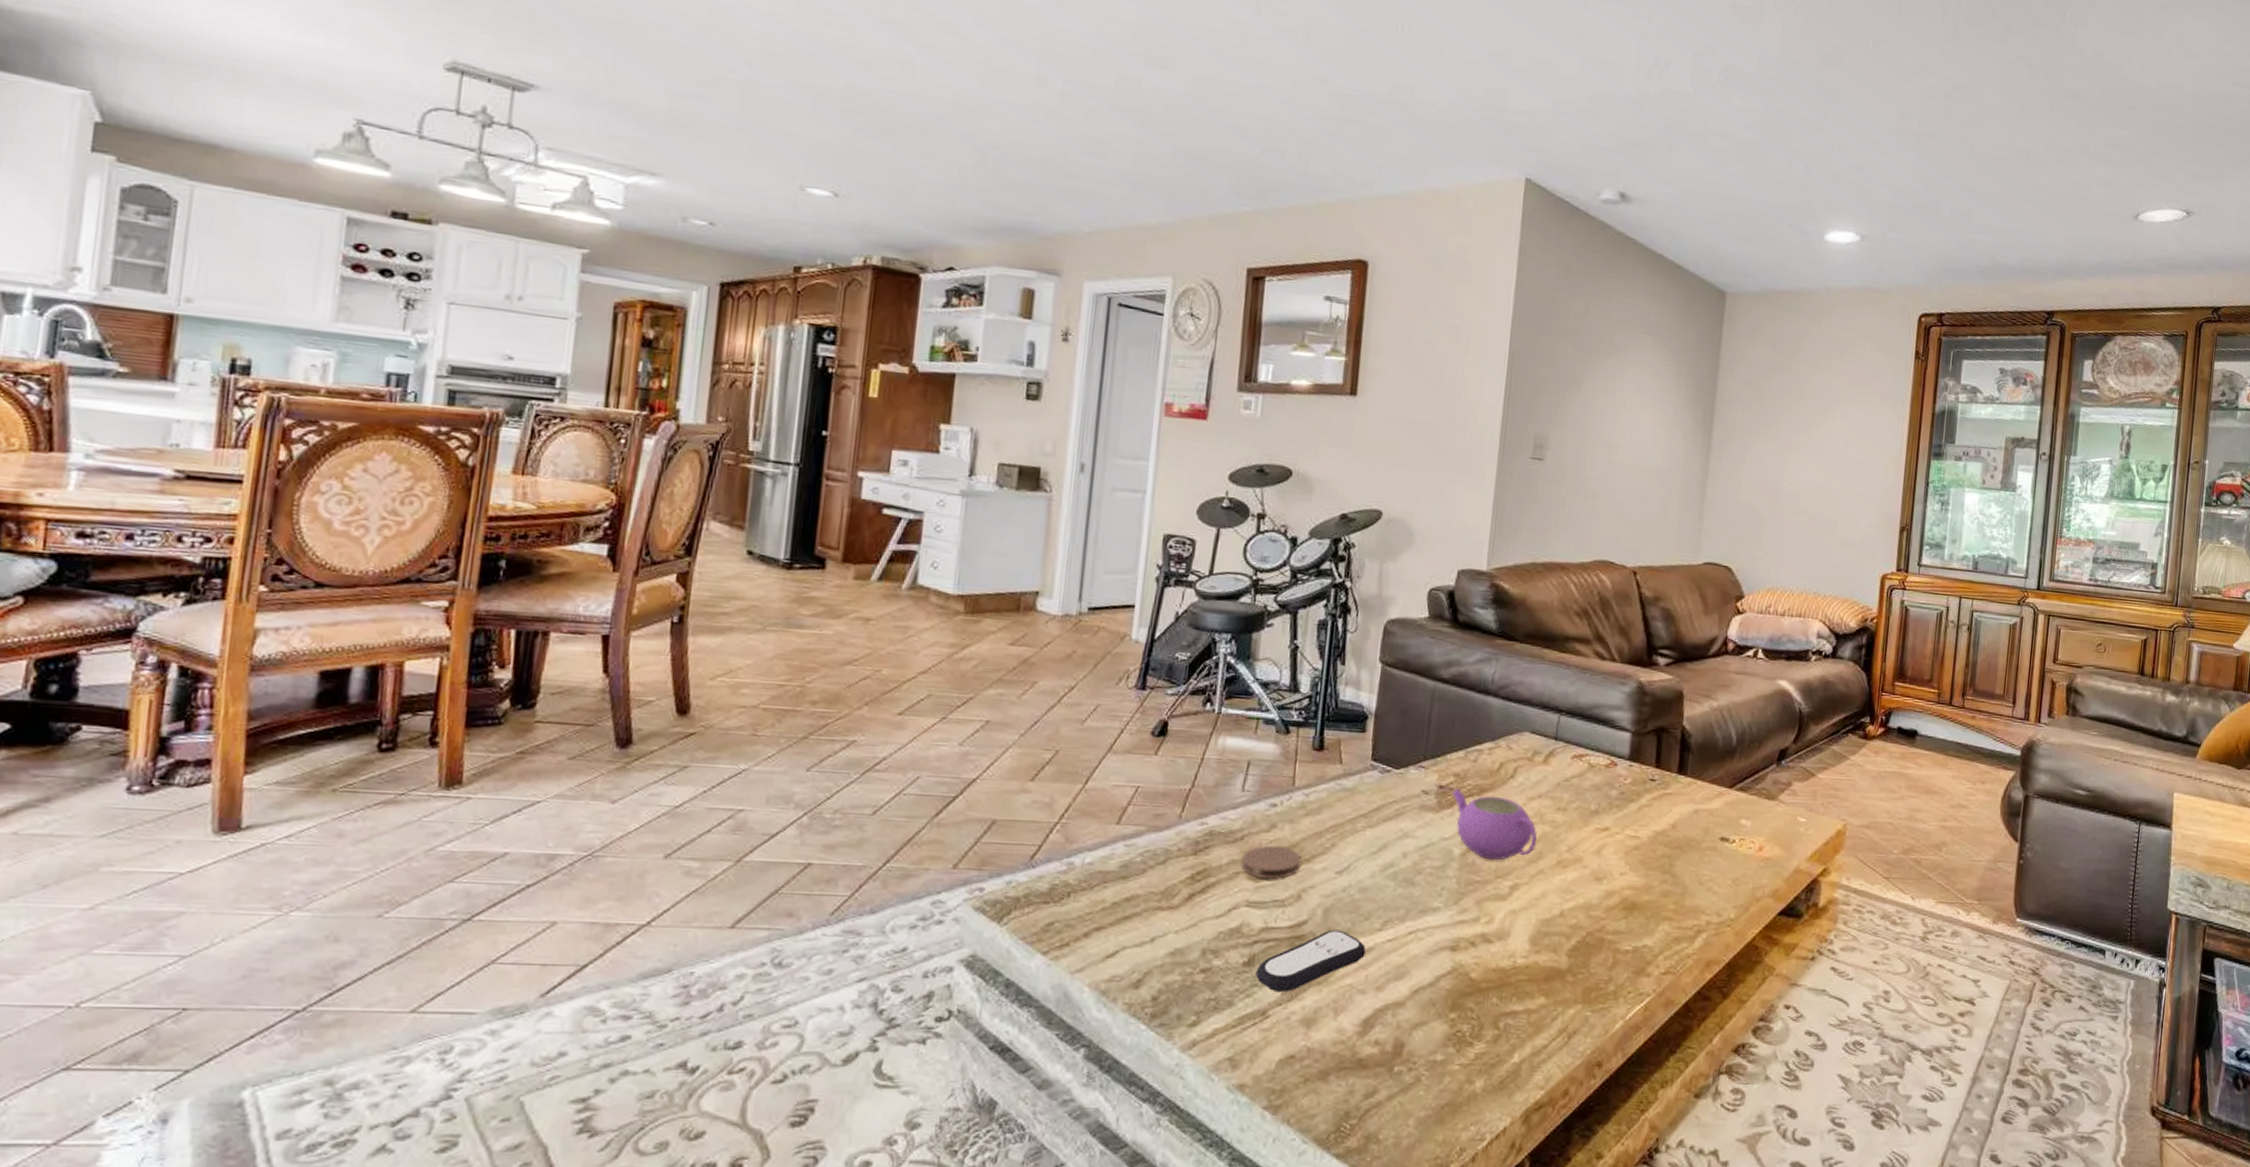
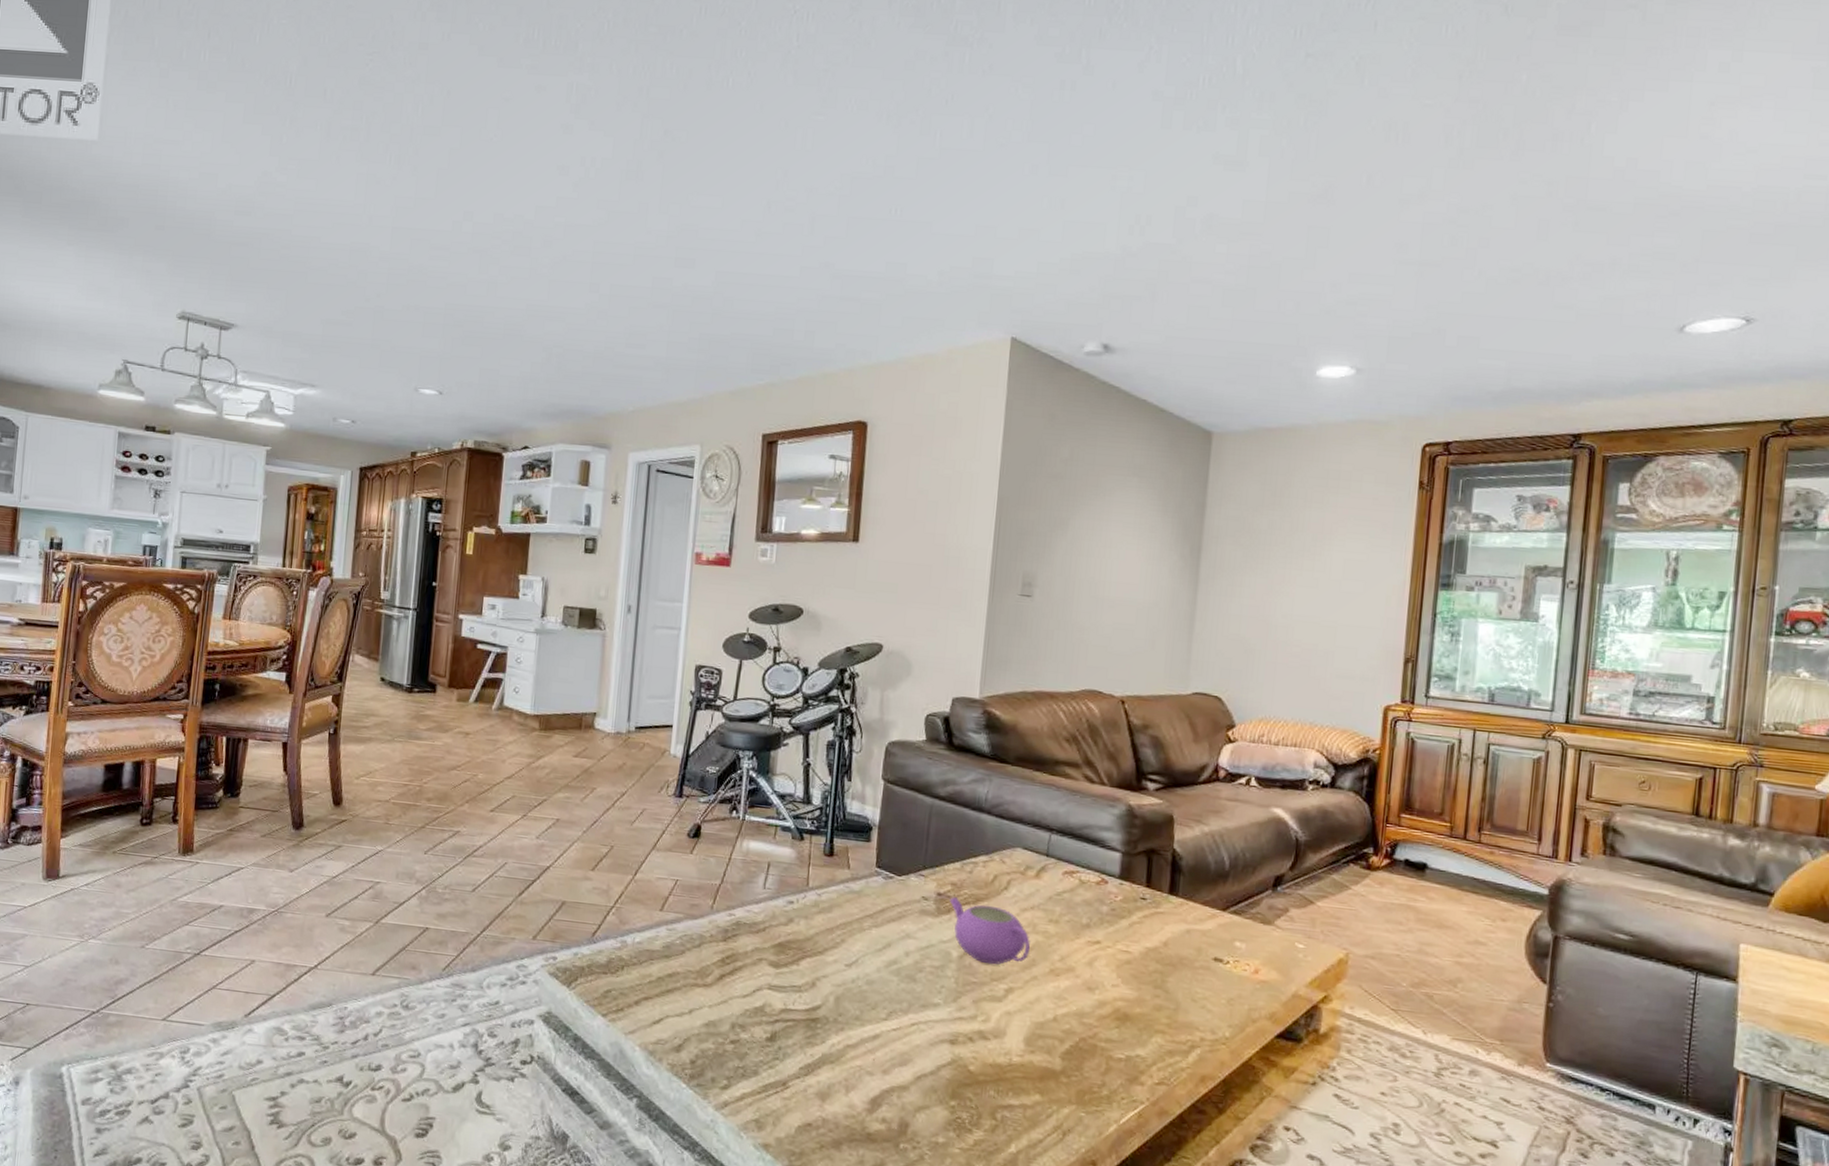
coaster: present [1241,845,1302,879] -> none [763,937,815,968]
remote control: present [1255,929,1366,993] -> none [777,1015,873,1067]

